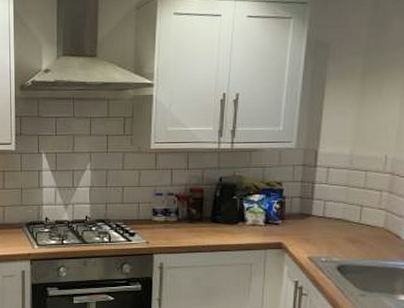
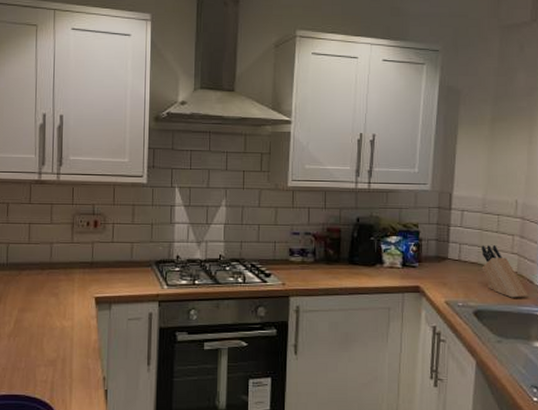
knife block: none [346,200,395,253] -> present [481,244,529,298]

